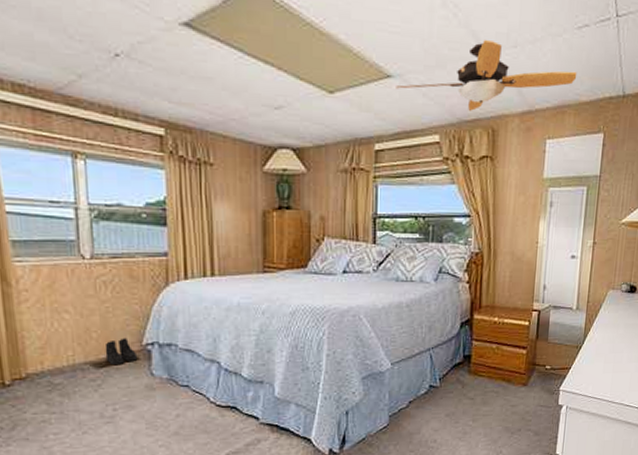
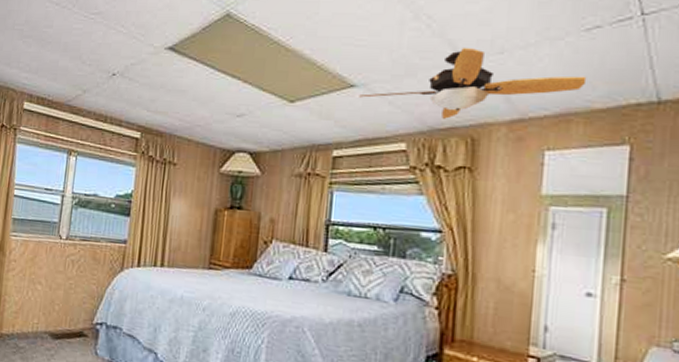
boots: present [104,338,138,366] -> none [61,314,88,340]

